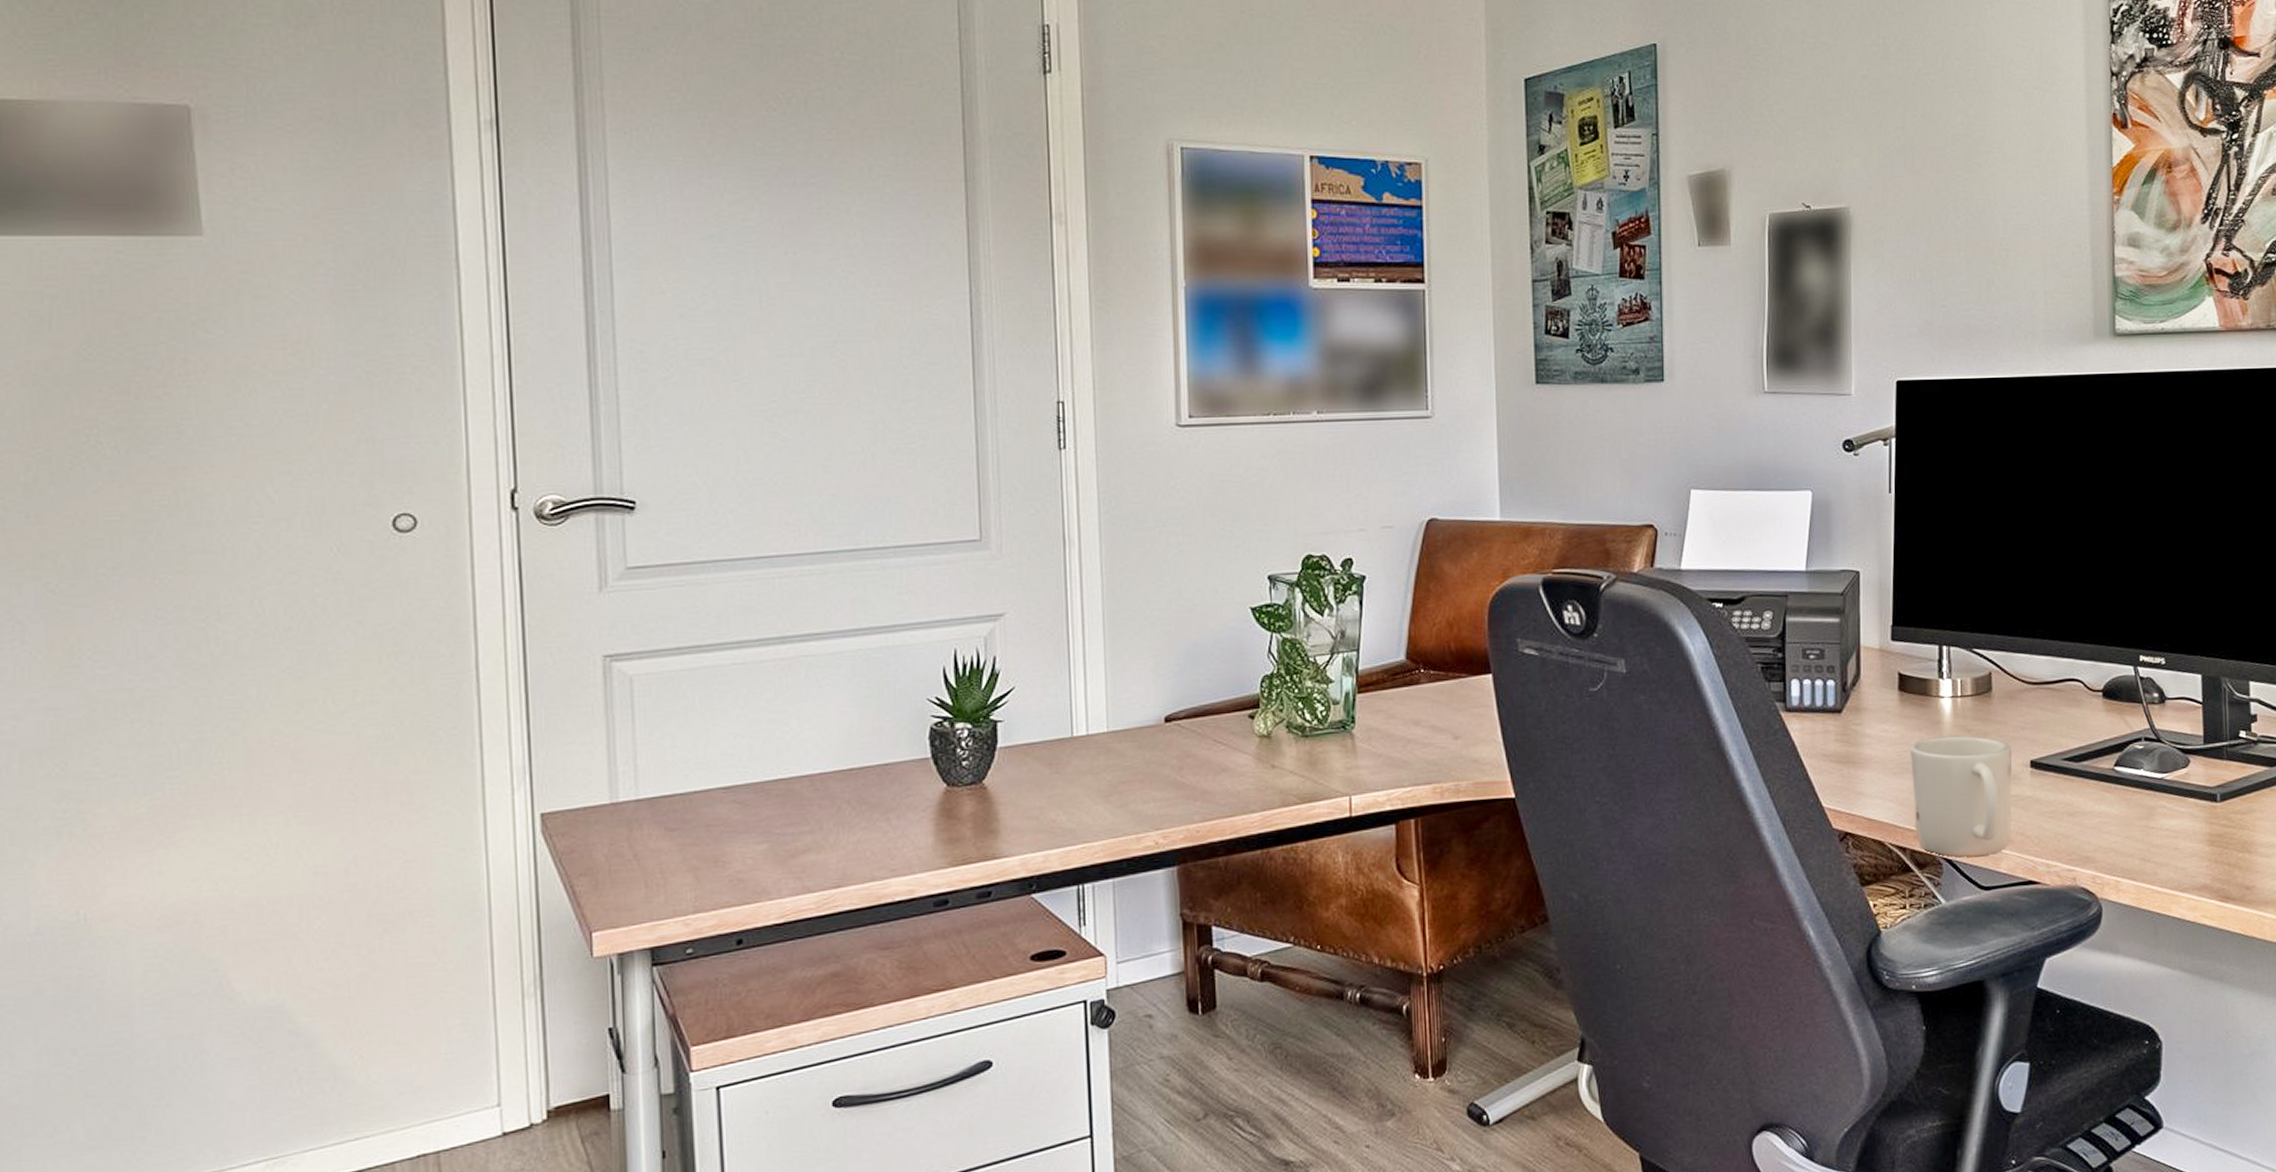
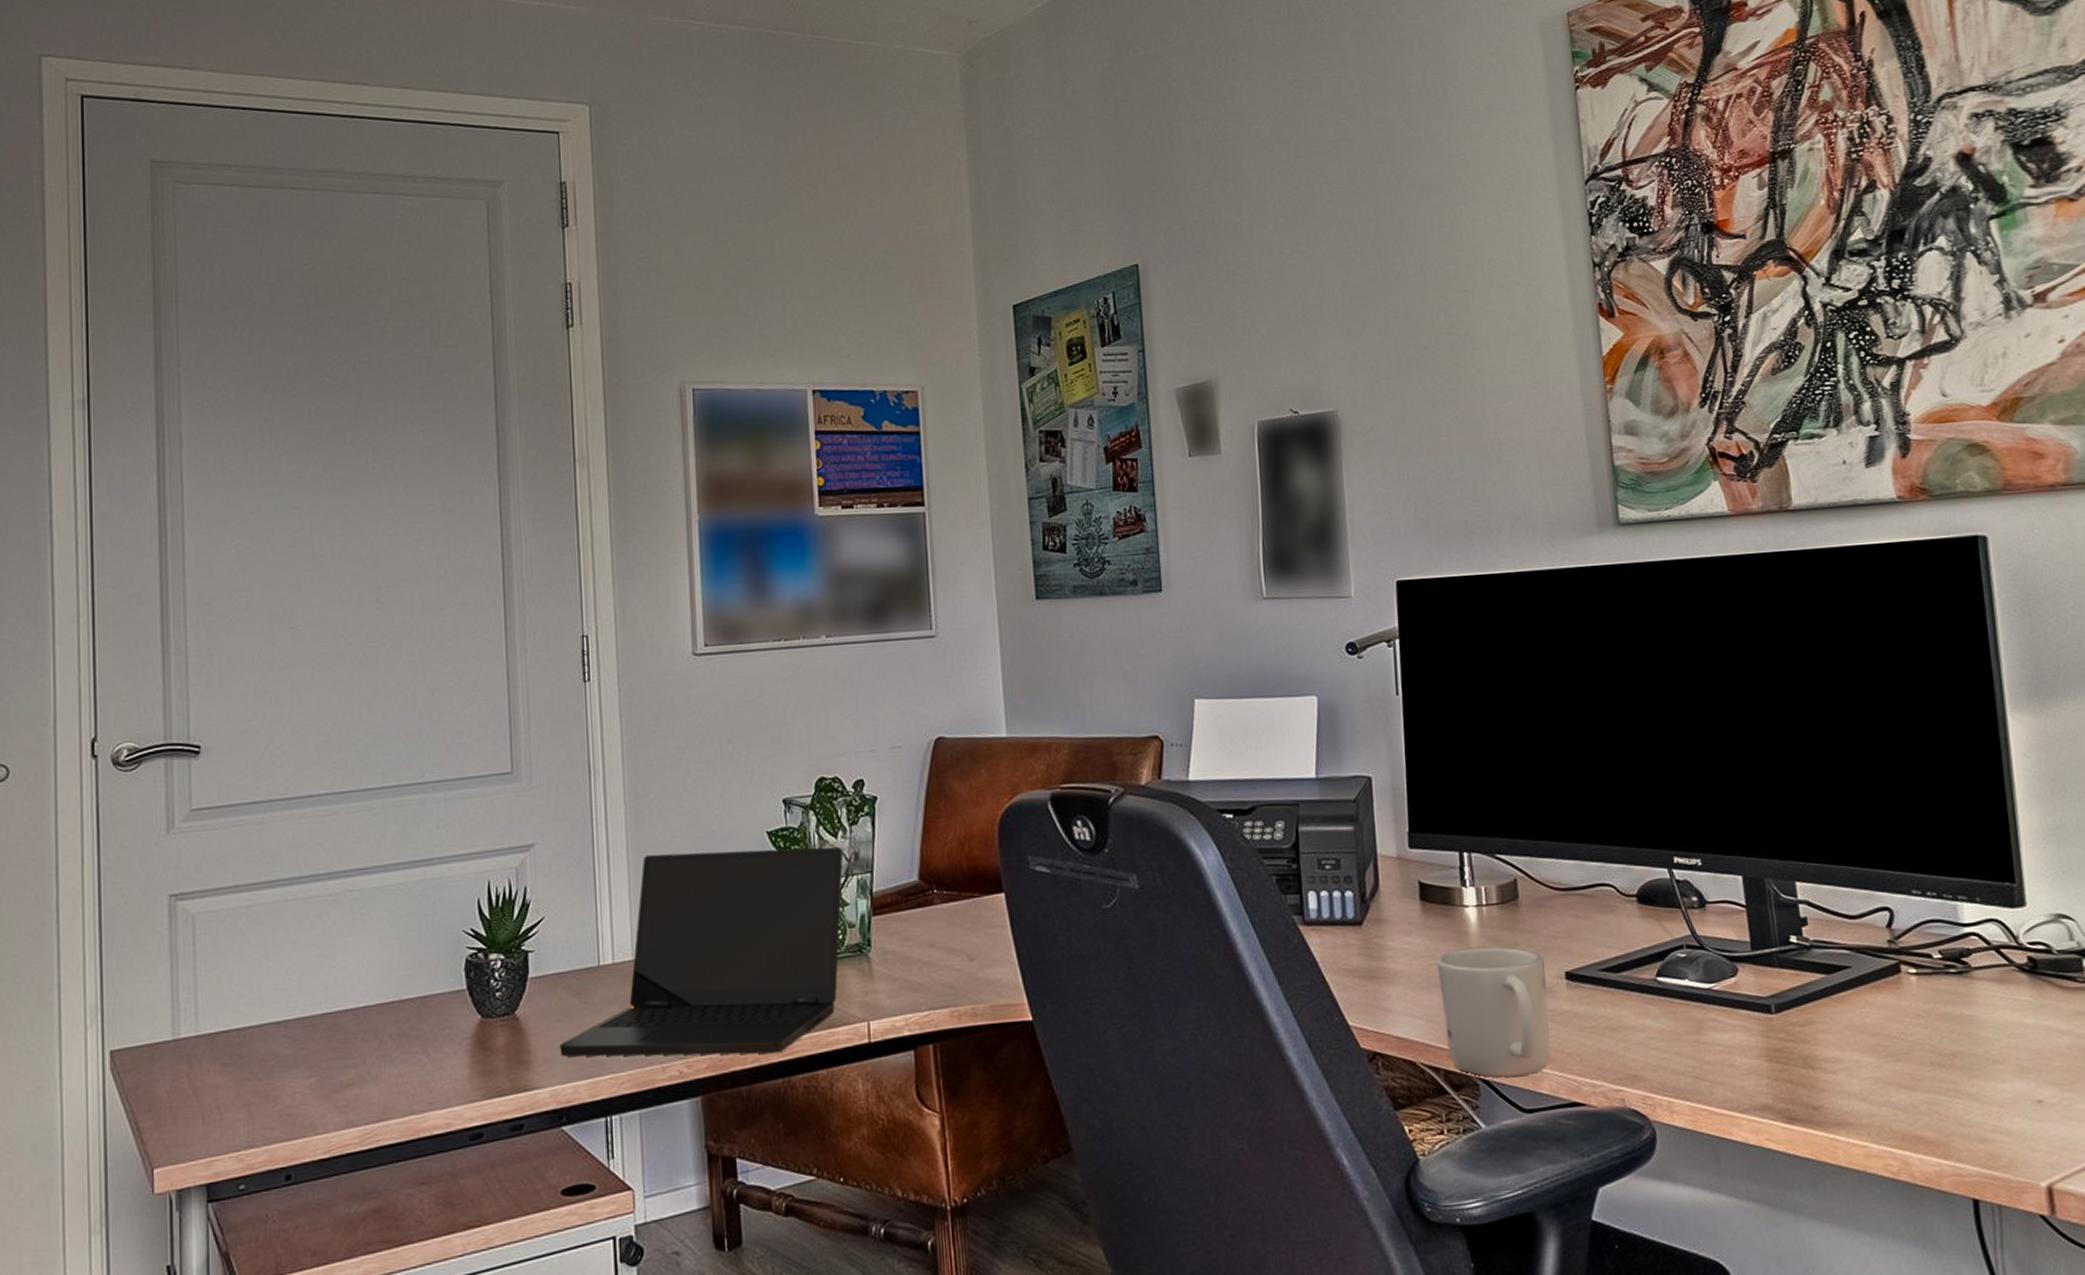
laptop: none [1030,624,1330,827] -> present [559,846,844,1057]

